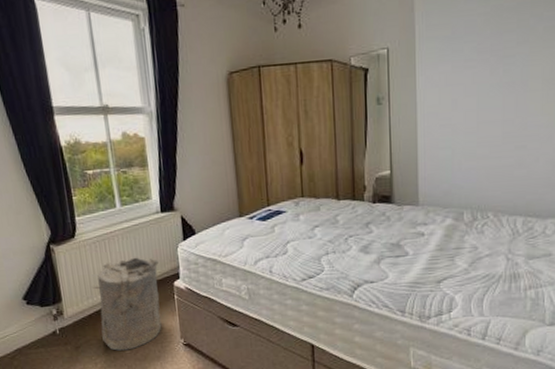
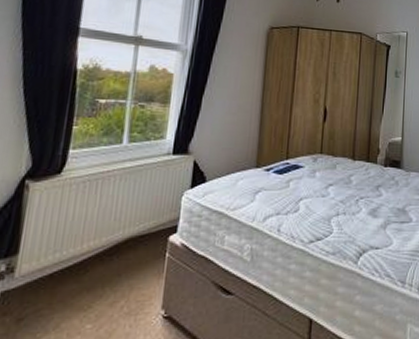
laundry hamper: present [92,257,162,351] -> none [59,203,156,325]

